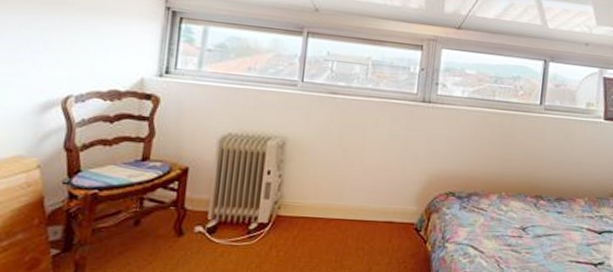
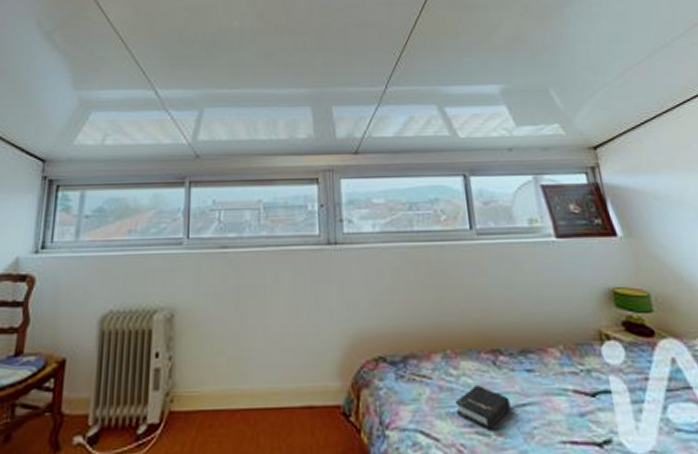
hardback book: none [500,218,540,249] -> present [454,384,511,430]

